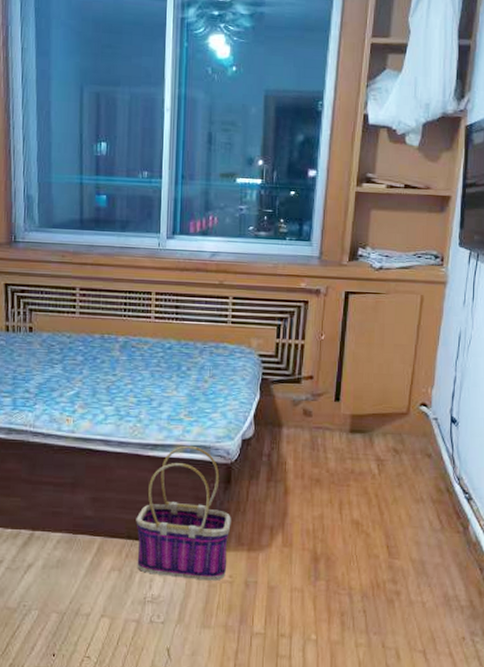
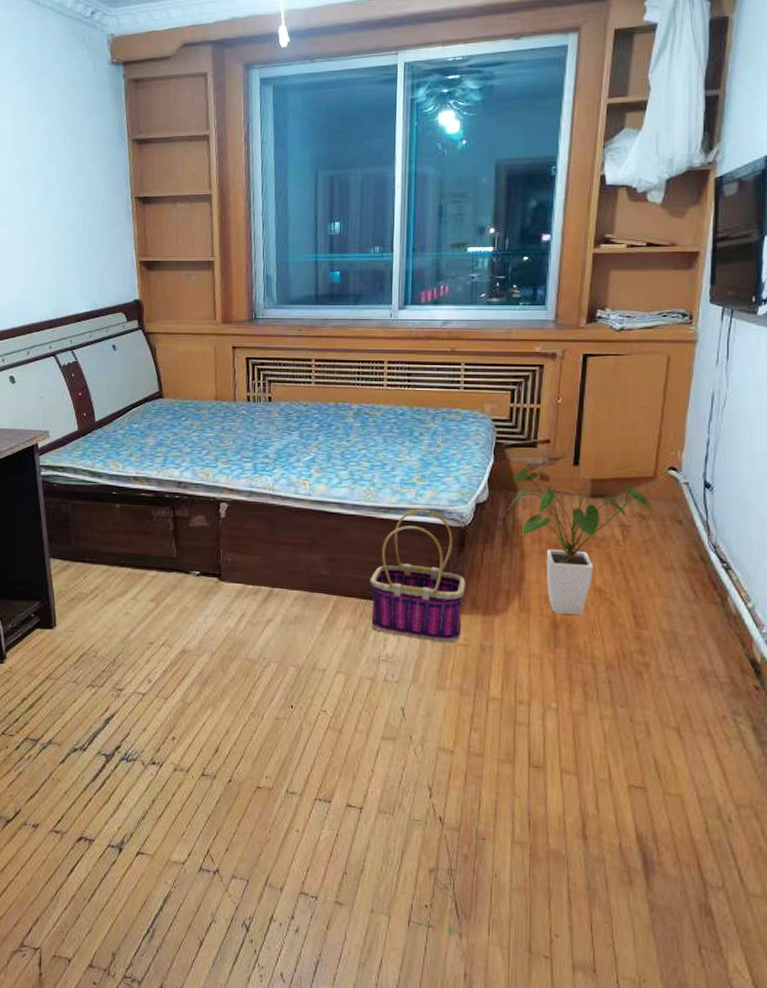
house plant: none [273,404,401,547] -> present [508,468,648,615]

